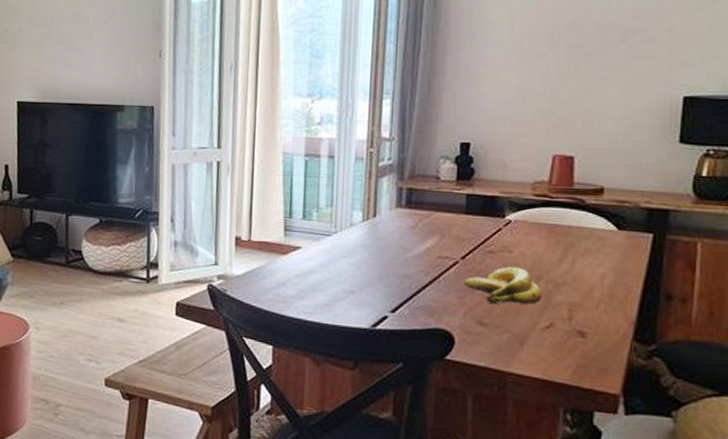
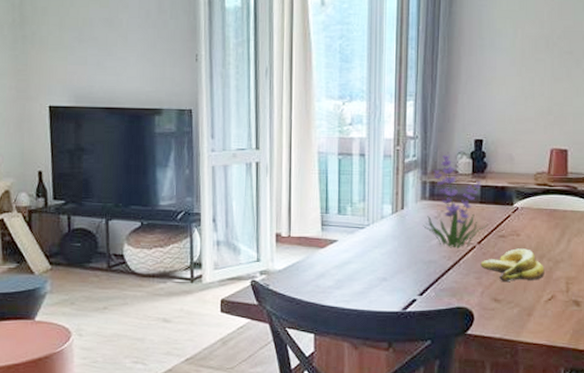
plant: none [396,158,474,263] -> present [422,154,488,248]

